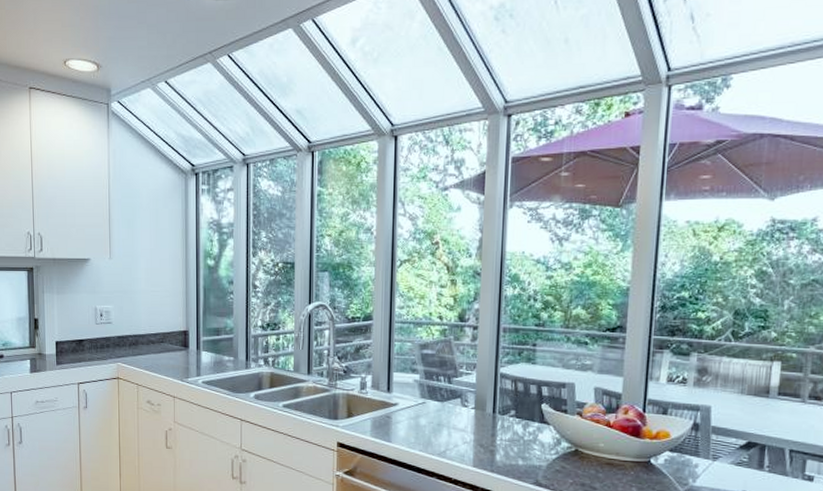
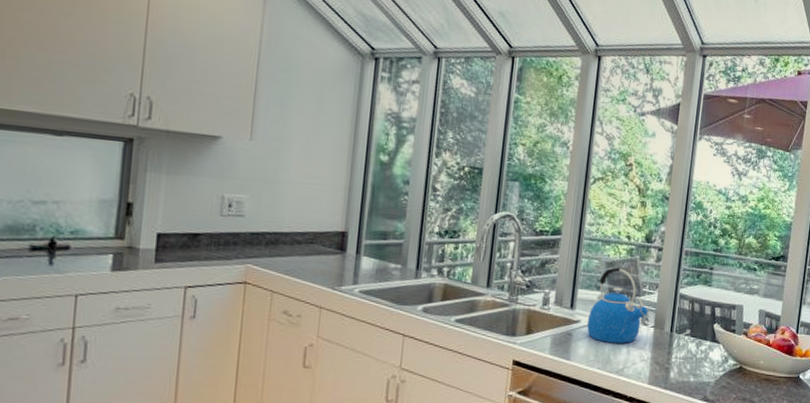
kettle: none [405,348,467,426] -> present [587,267,648,343]

